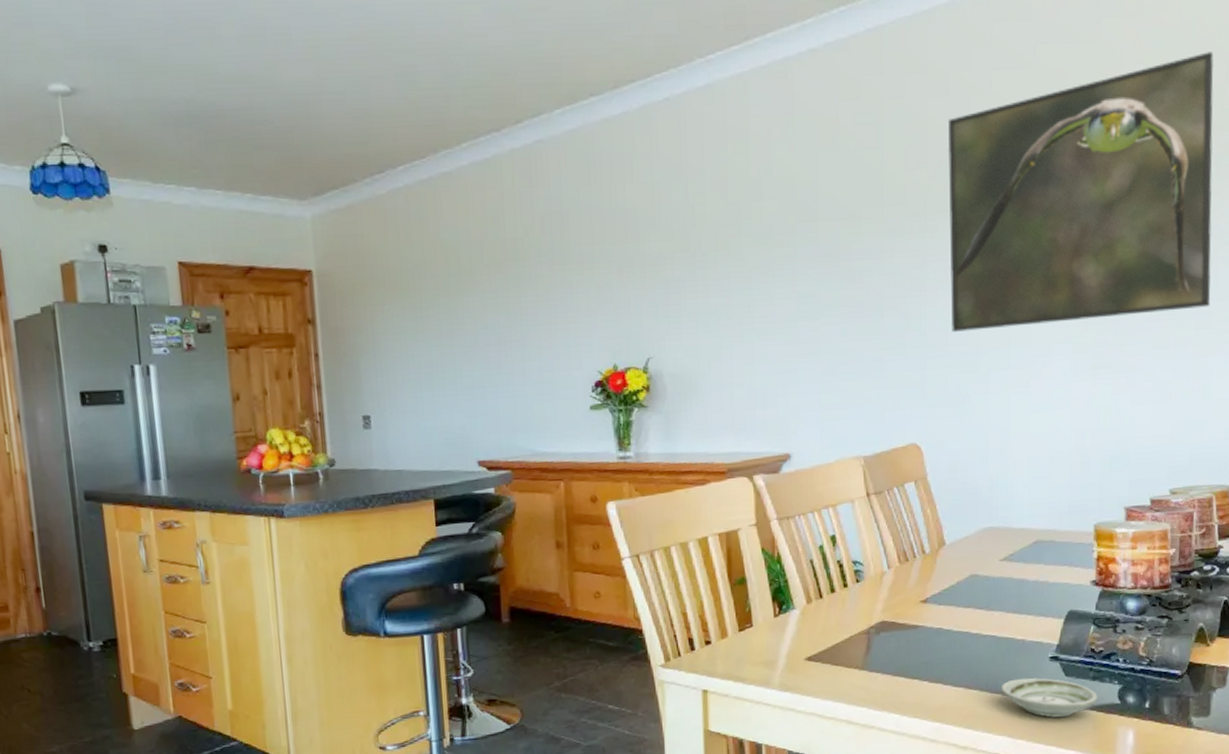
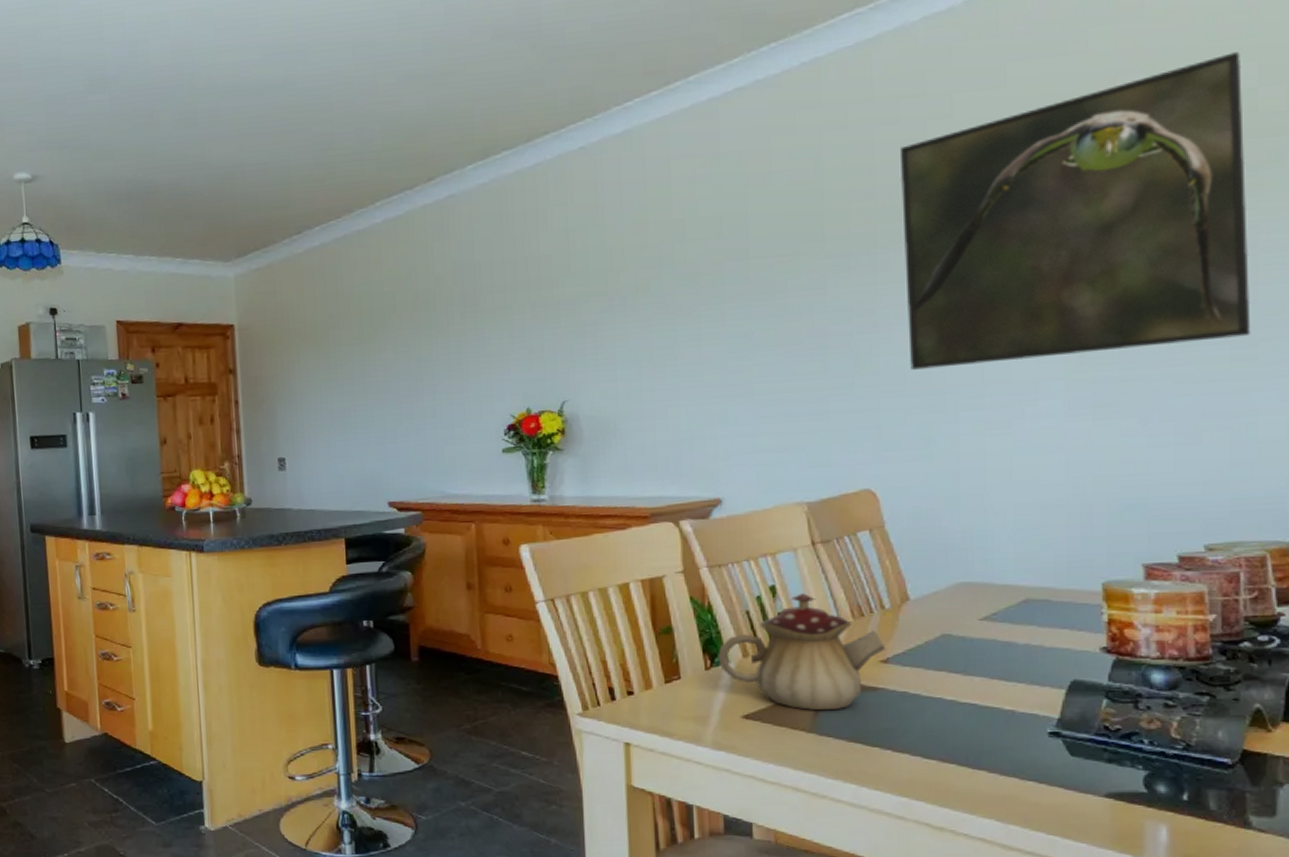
teapot: none [785,541,925,649] -> present [718,593,885,711]
saucer: present [1000,677,1098,718] -> none [985,754,1116,804]

